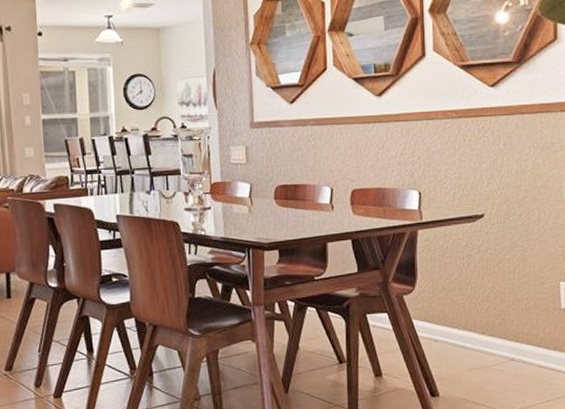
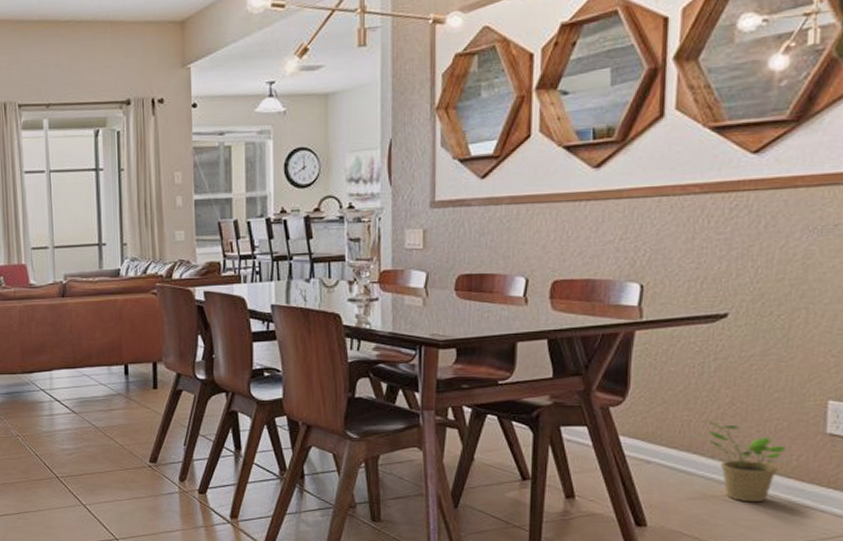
potted plant: none [476,302,535,370] -> present [706,420,786,503]

